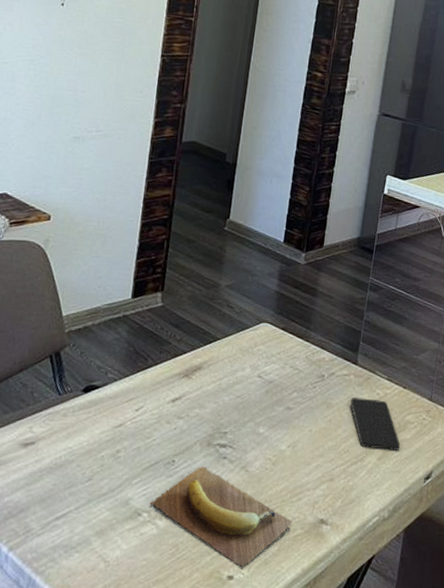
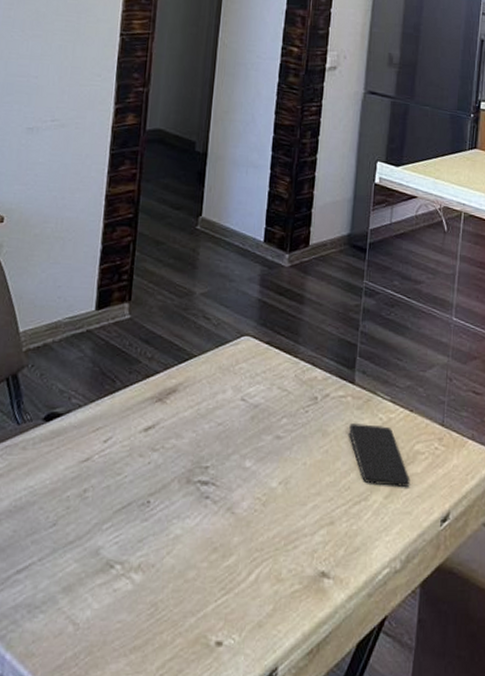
banana: present [149,466,293,567] -> none [123,508,290,630]

